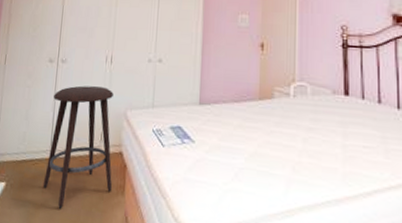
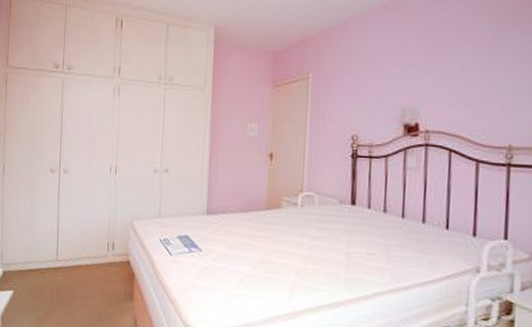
stool: present [43,85,113,209] -> none [51,196,121,315]

